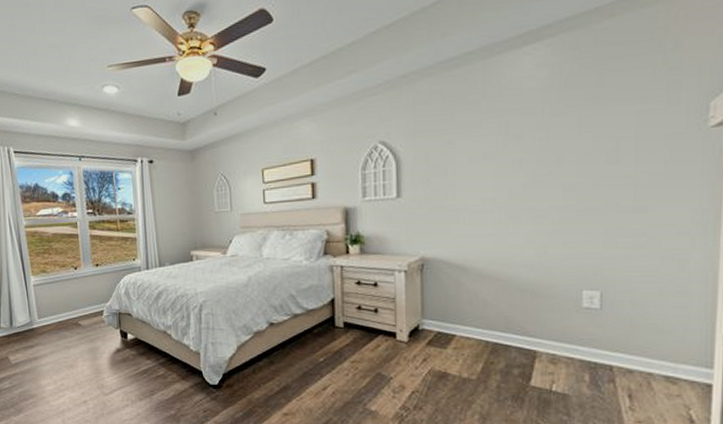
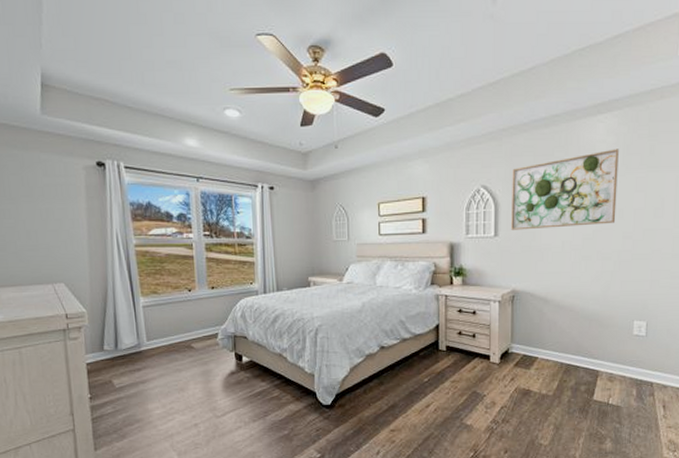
wall art: none [416,84,554,189] -> present [511,149,619,230]

